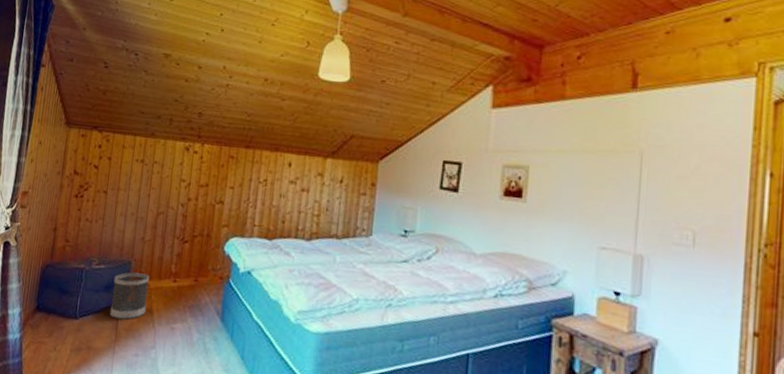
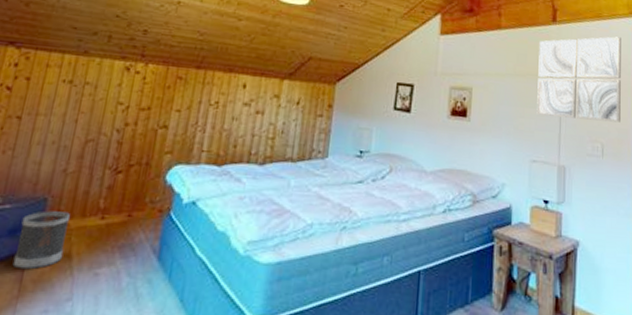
wall art: none [608,103,727,208] -> present [536,36,621,123]

